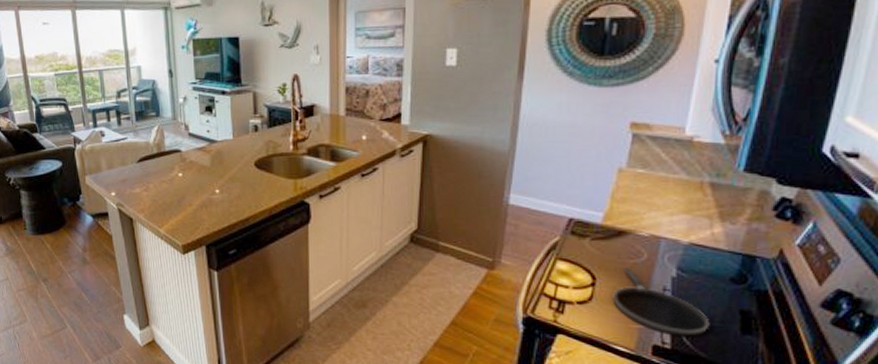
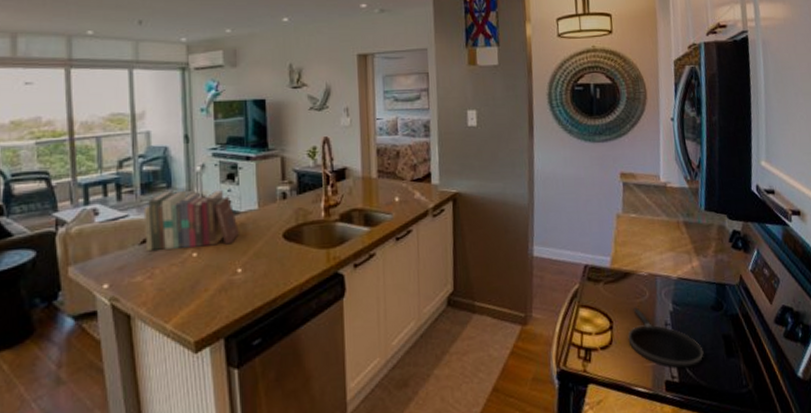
books: none [138,119,217,168] -> present [143,190,239,251]

